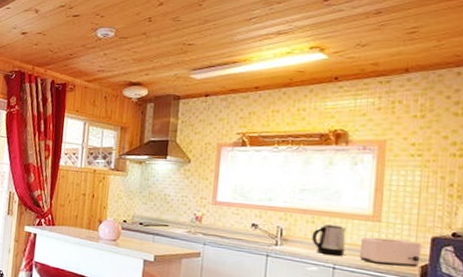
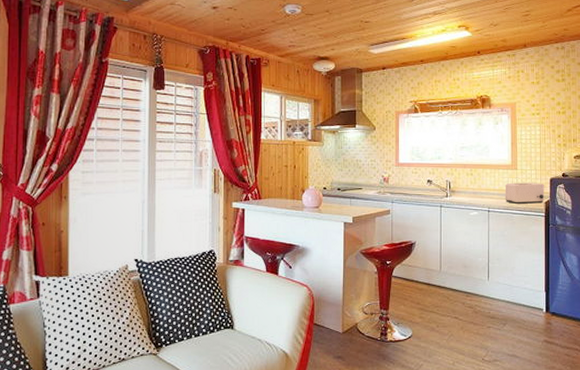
kettle: present [312,224,347,256] -> none [472,174,495,200]

